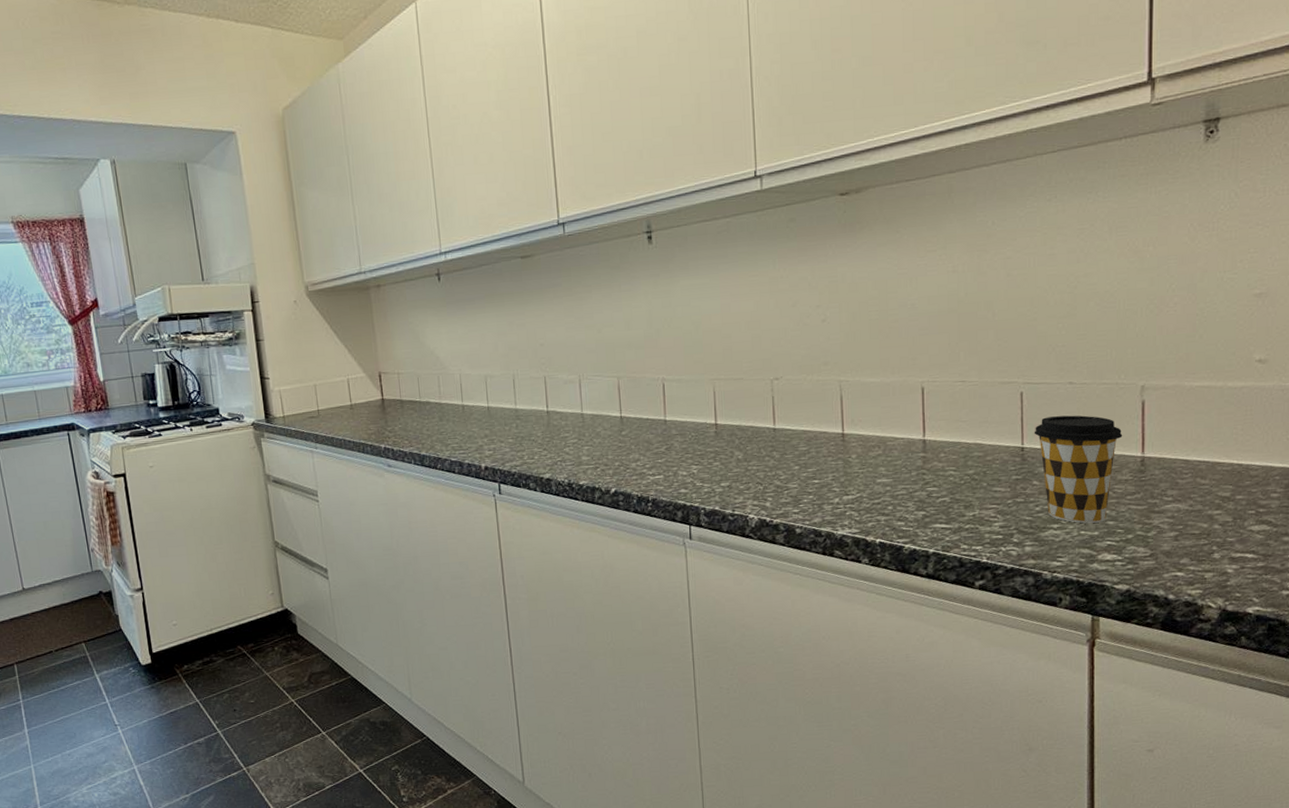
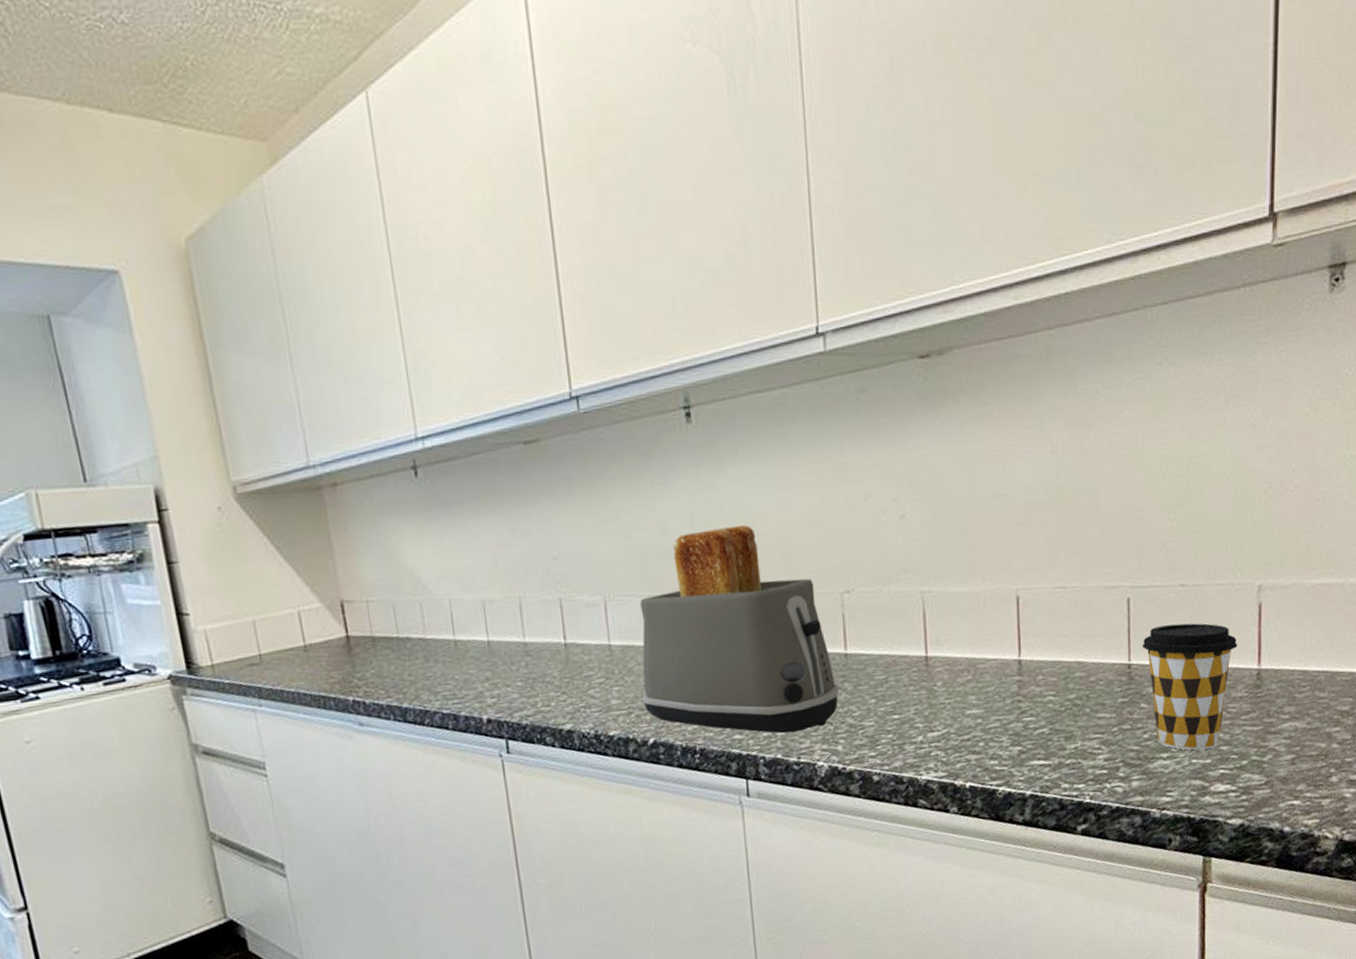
toaster: none [607,323,769,490] -> present [640,524,840,734]

